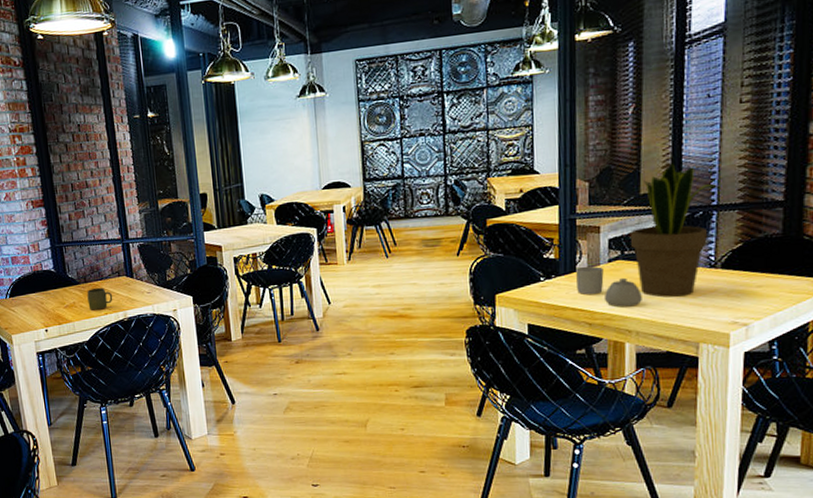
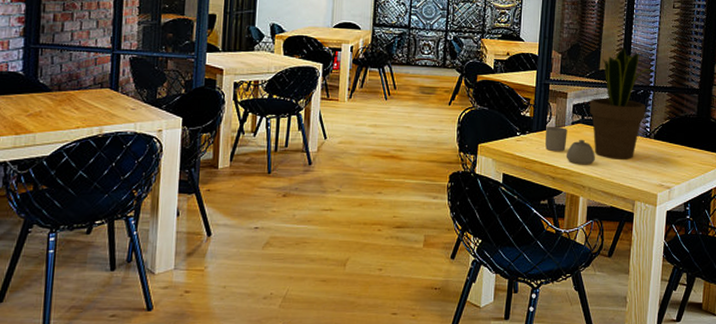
mug: present [87,287,113,310] -> none [57,97,90,122]

